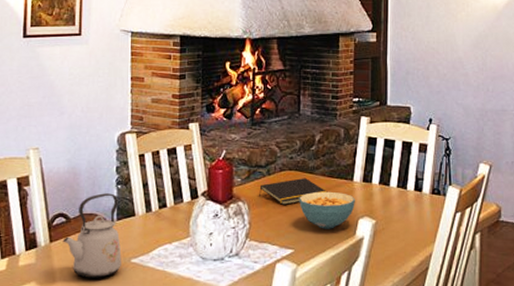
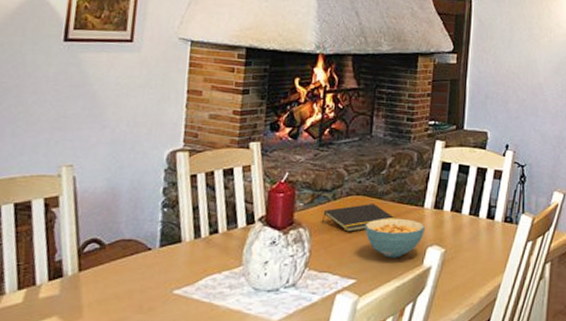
kettle: present [62,193,122,278] -> none [94,217,163,311]

